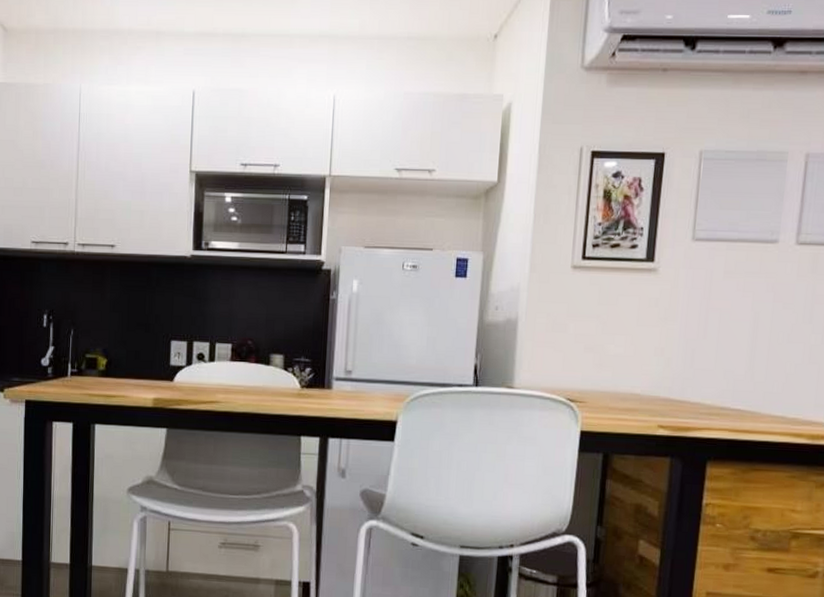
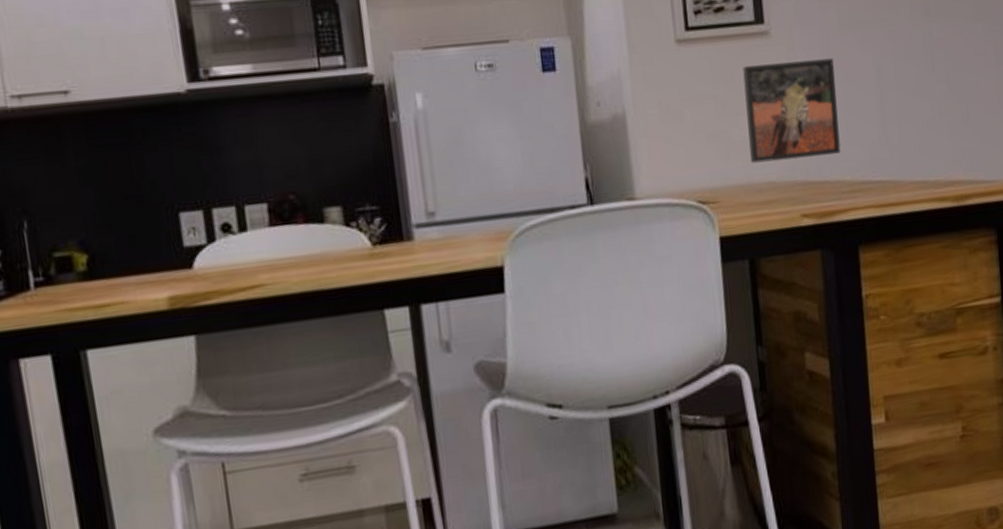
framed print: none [620,295,713,380] -> present [743,58,841,164]

